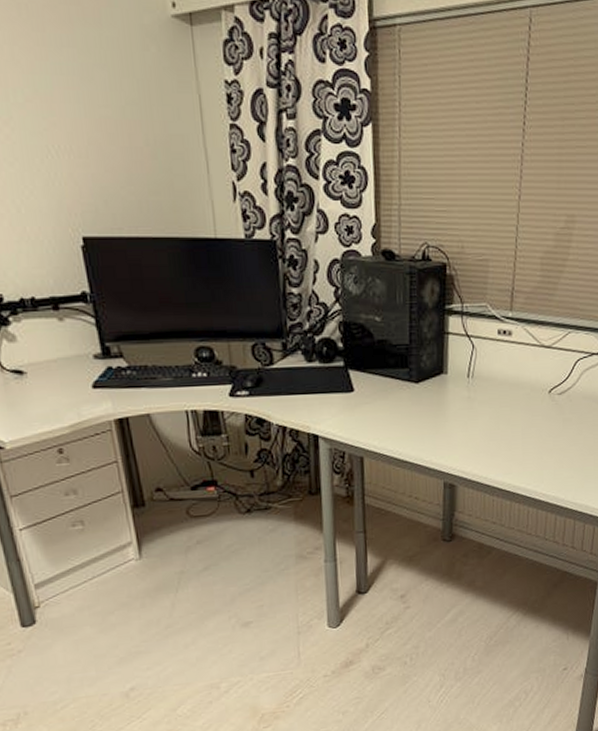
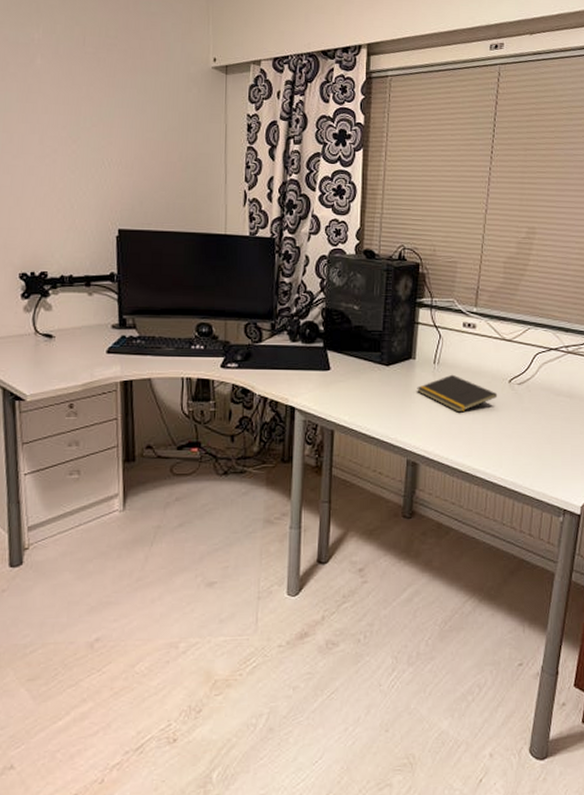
notepad: none [450,388,537,429] -> present [417,374,498,413]

